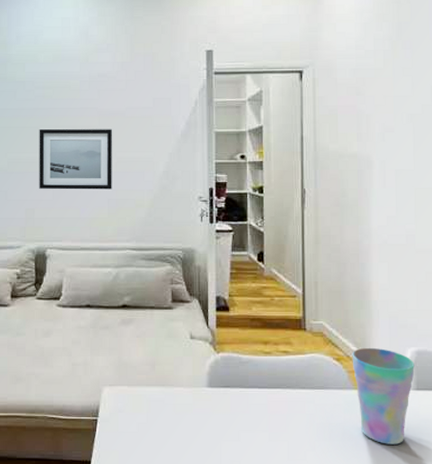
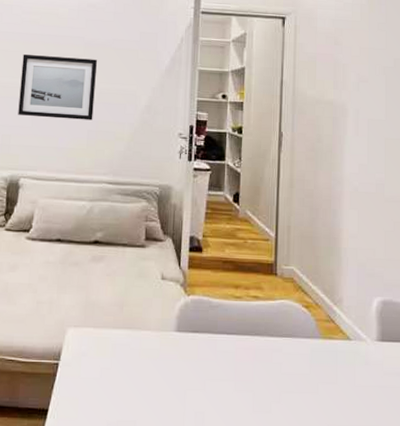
cup: present [352,347,415,445] -> none [320,295,380,398]

